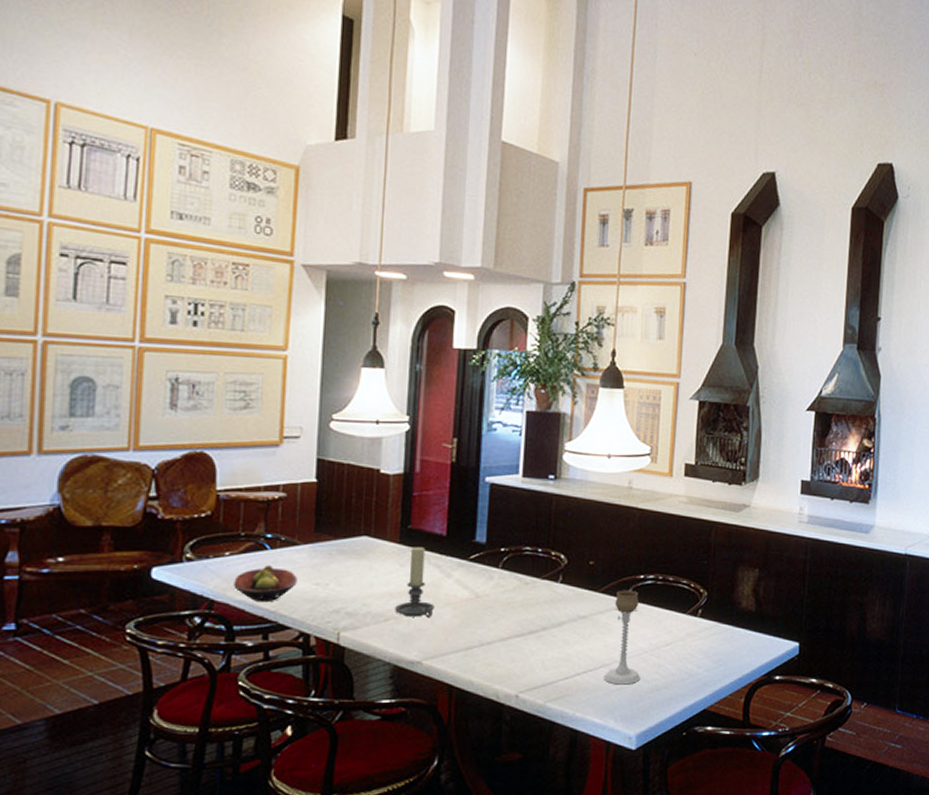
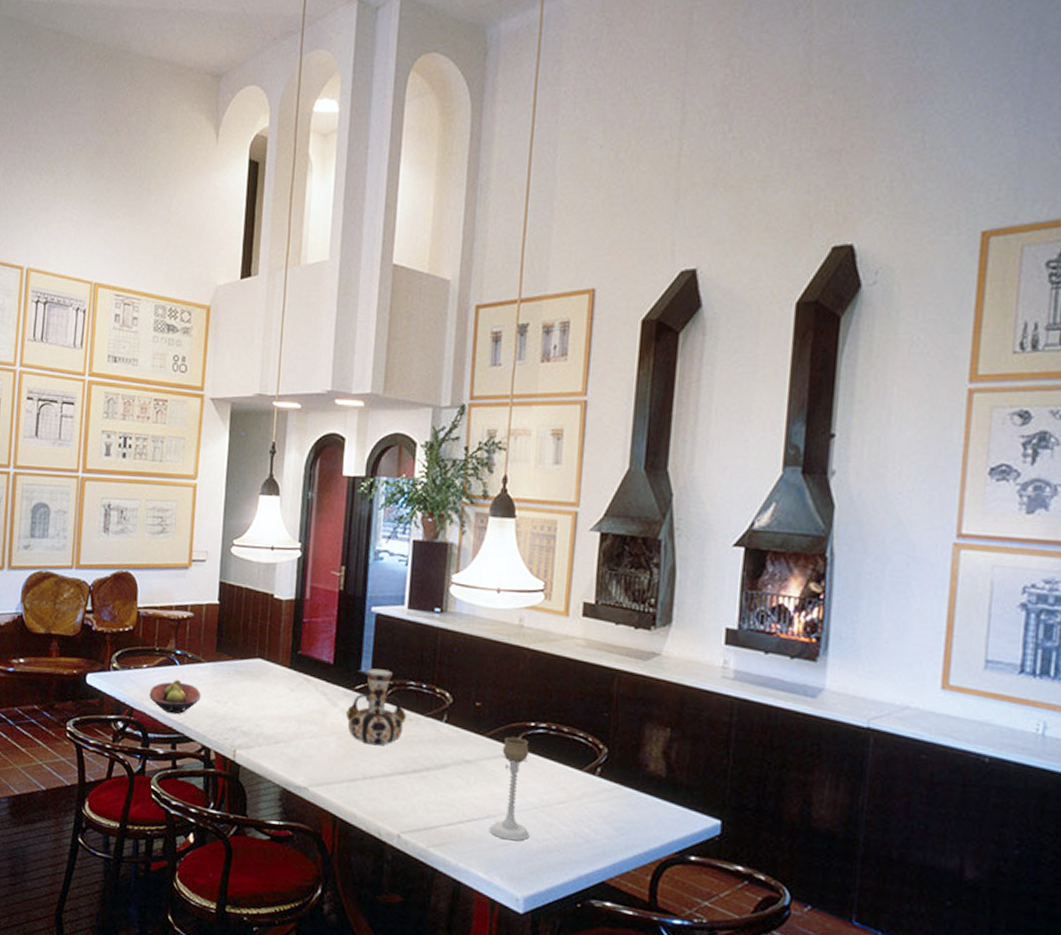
candle holder: present [395,547,435,617] -> none [284,672,321,744]
vase: none [460,537,524,612] -> present [345,668,407,746]

